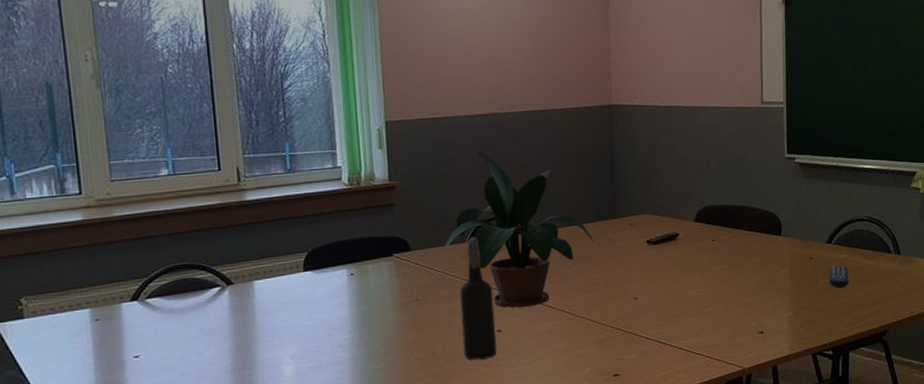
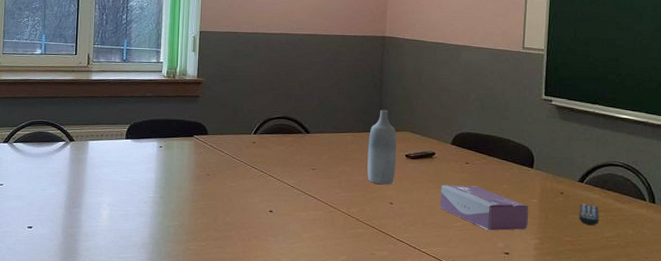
potted plant: present [442,151,594,308] -> none [232,62,359,195]
bottle: present [459,237,497,360] -> none [240,131,269,233]
bottle: none [604,191,637,279] -> present [367,109,397,185]
tissue box: none [688,263,780,311] -> present [440,184,529,231]

